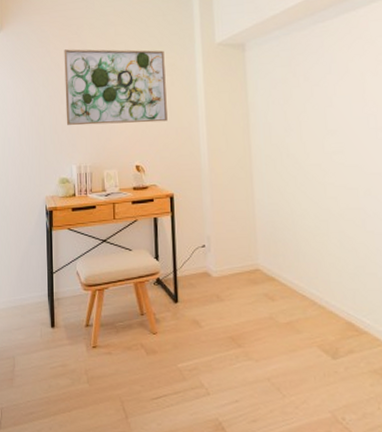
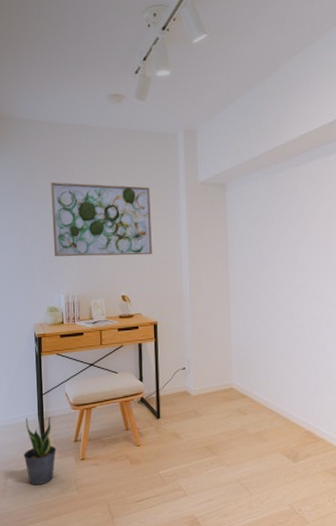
potted plant: none [32,298,67,375] -> present [23,417,57,485]

